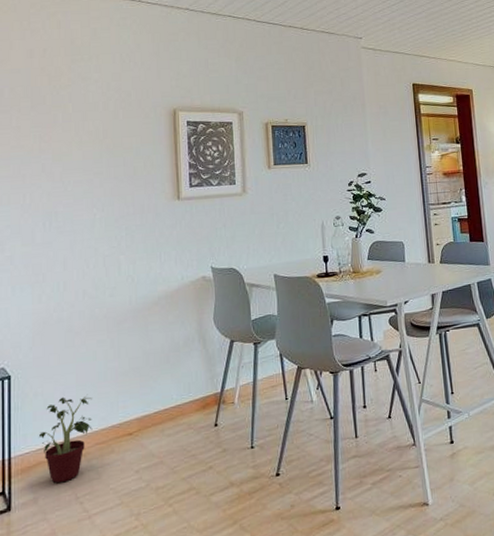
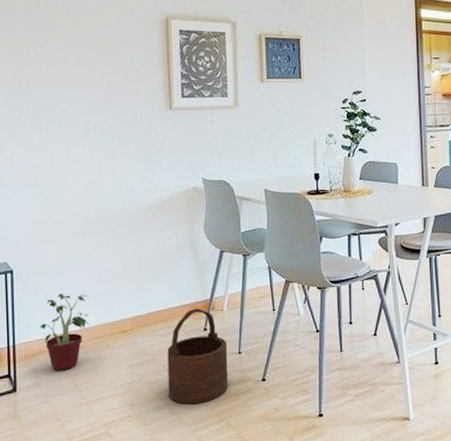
wooden bucket: none [176,402,242,509] -> present [167,308,229,405]

